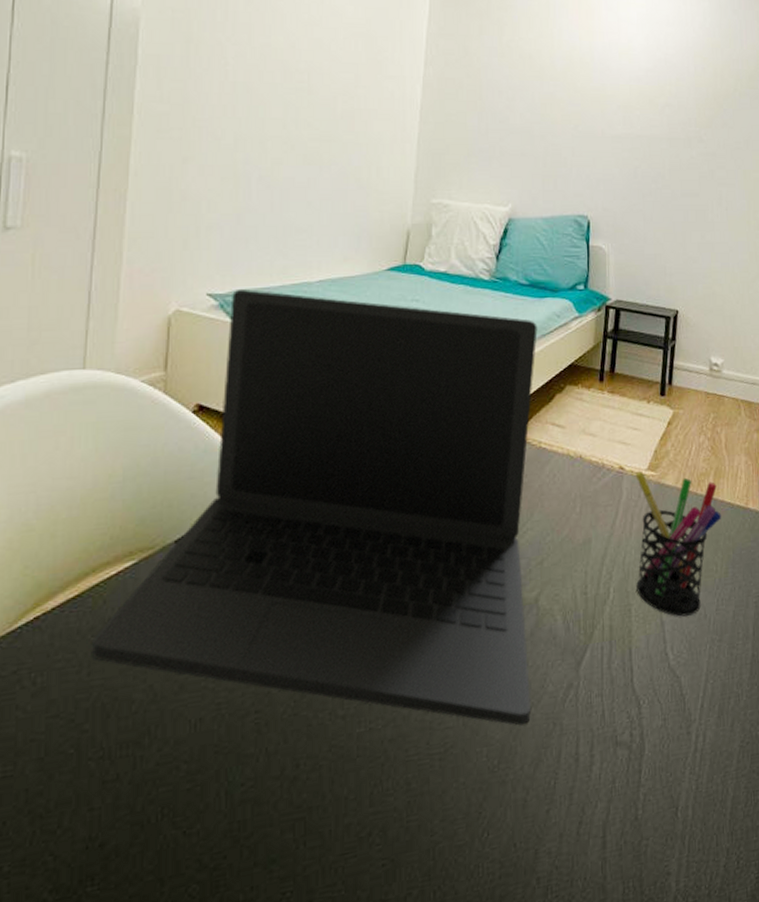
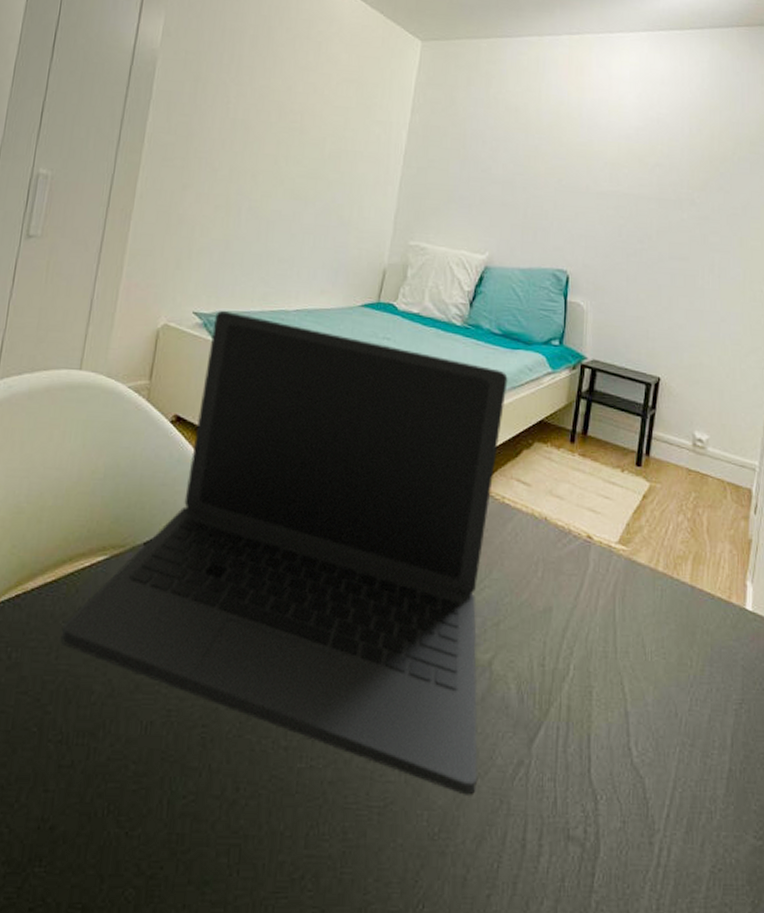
pen holder: present [635,470,722,617] -> none [599,543,699,711]

